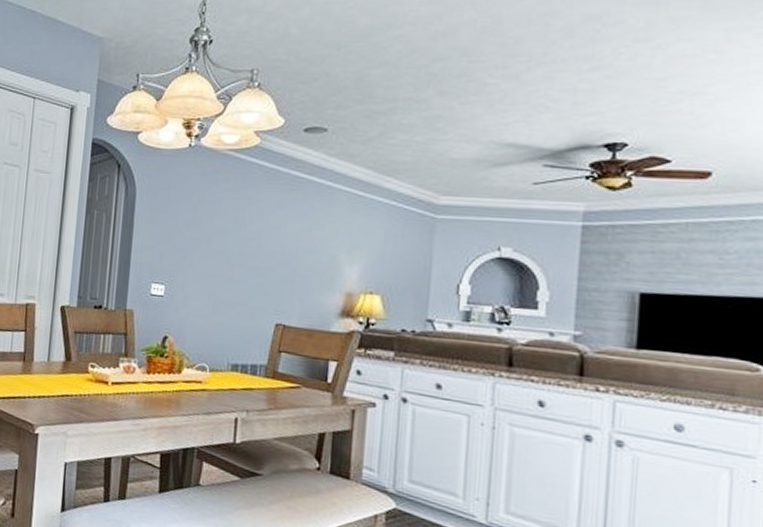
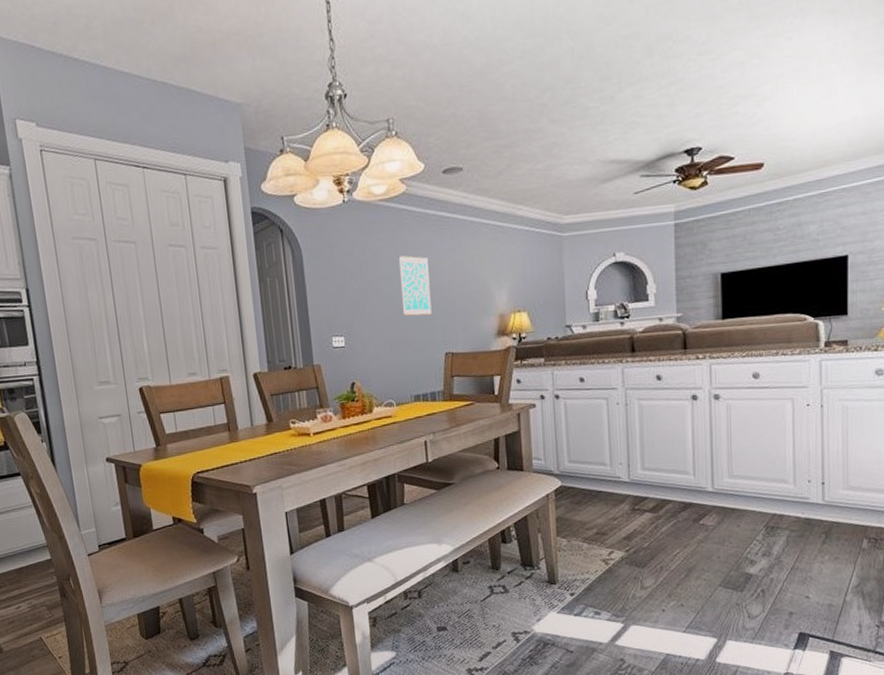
wall art: none [234,211,272,278] -> present [398,256,432,316]

